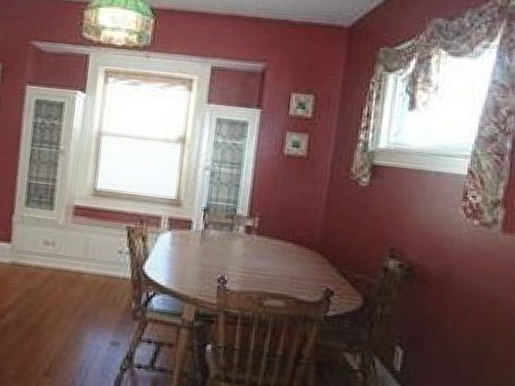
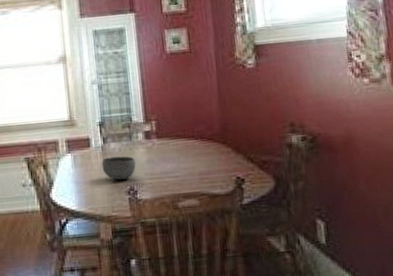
bowl: none [198,242,232,267] -> present [101,156,136,180]

